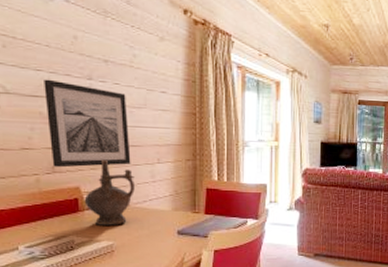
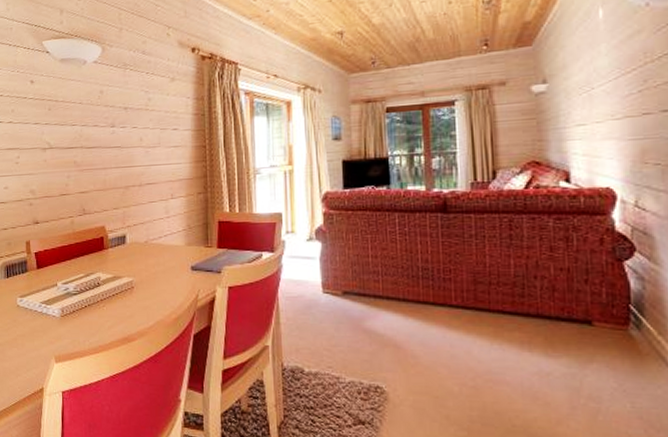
wall art: present [44,79,131,168] -> none [77,131,148,209]
ceremonial vessel: present [84,159,135,225] -> none [108,199,151,262]

